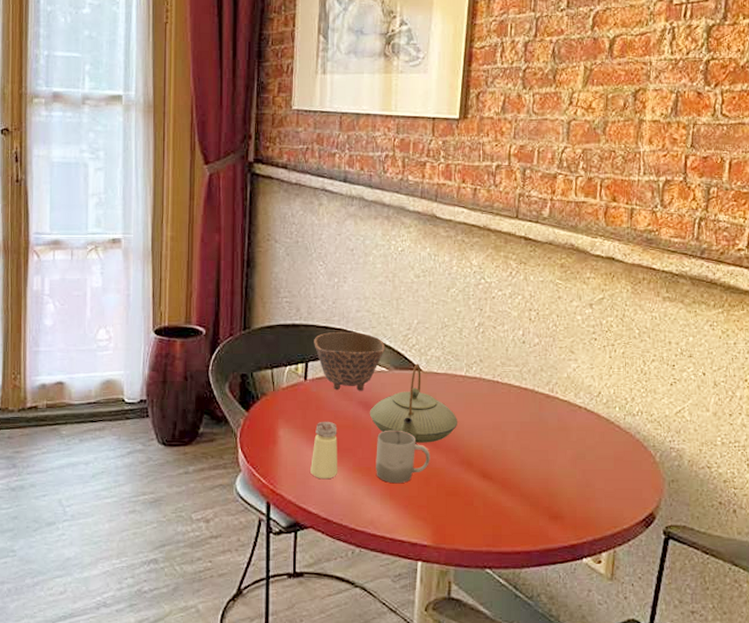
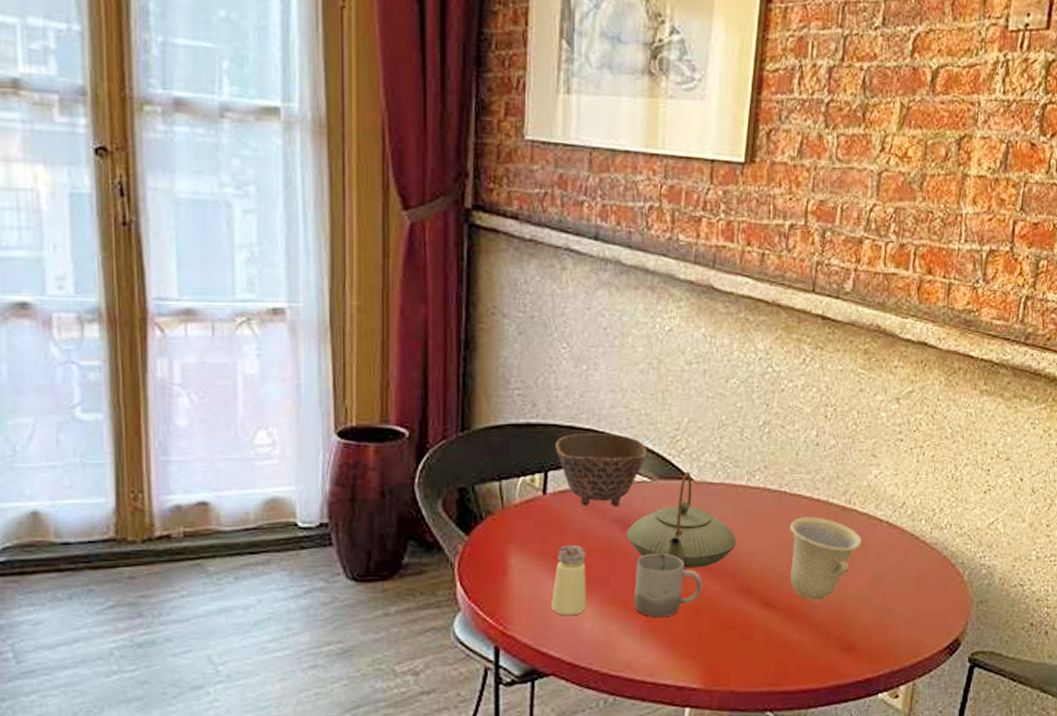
cup: none [502,403,565,475] -> present [789,517,862,601]

